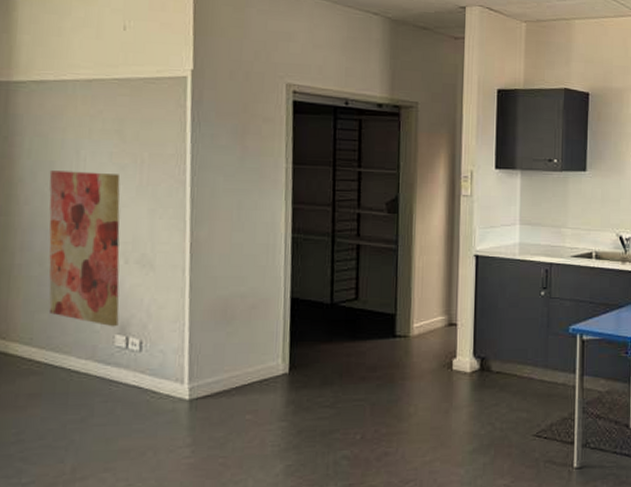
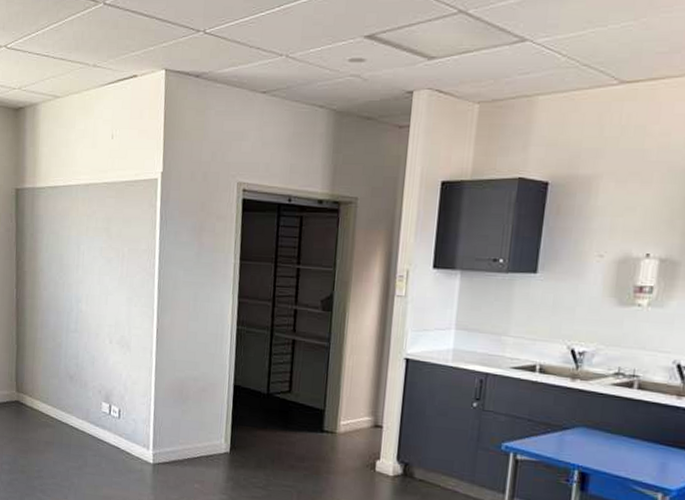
wall art: present [48,170,121,327] -> none [58,262,108,396]

